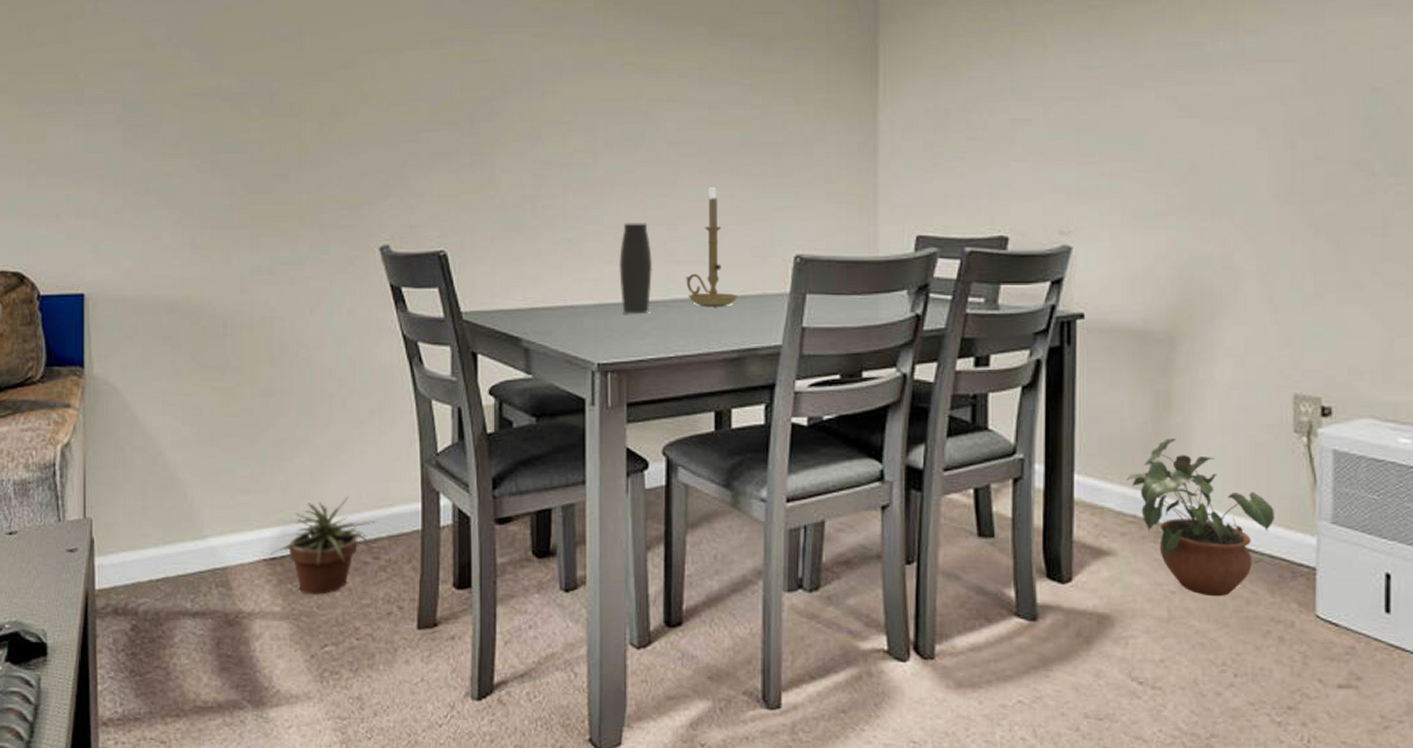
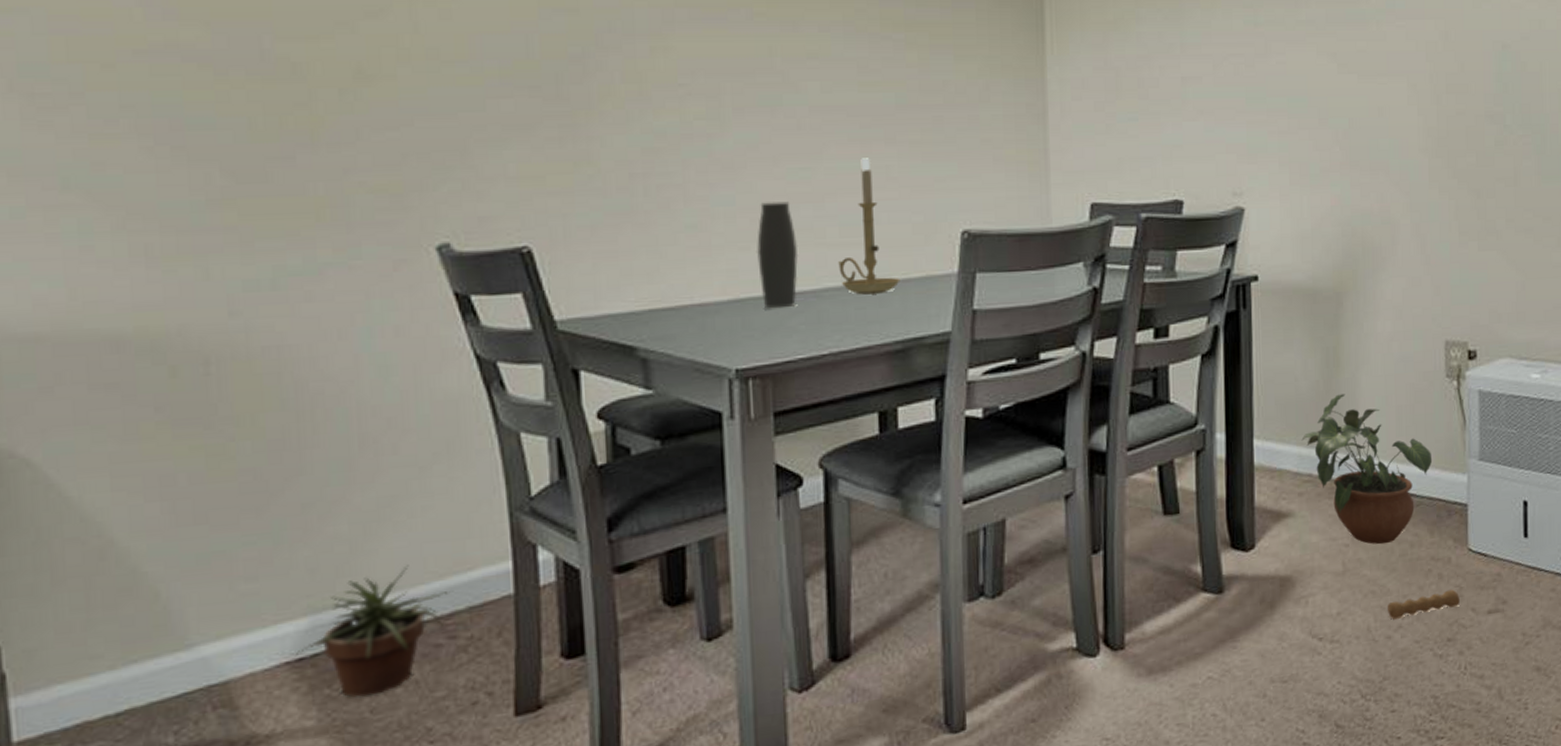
dog toy: none [1217,655,1304,676] -> present [1387,589,1460,620]

